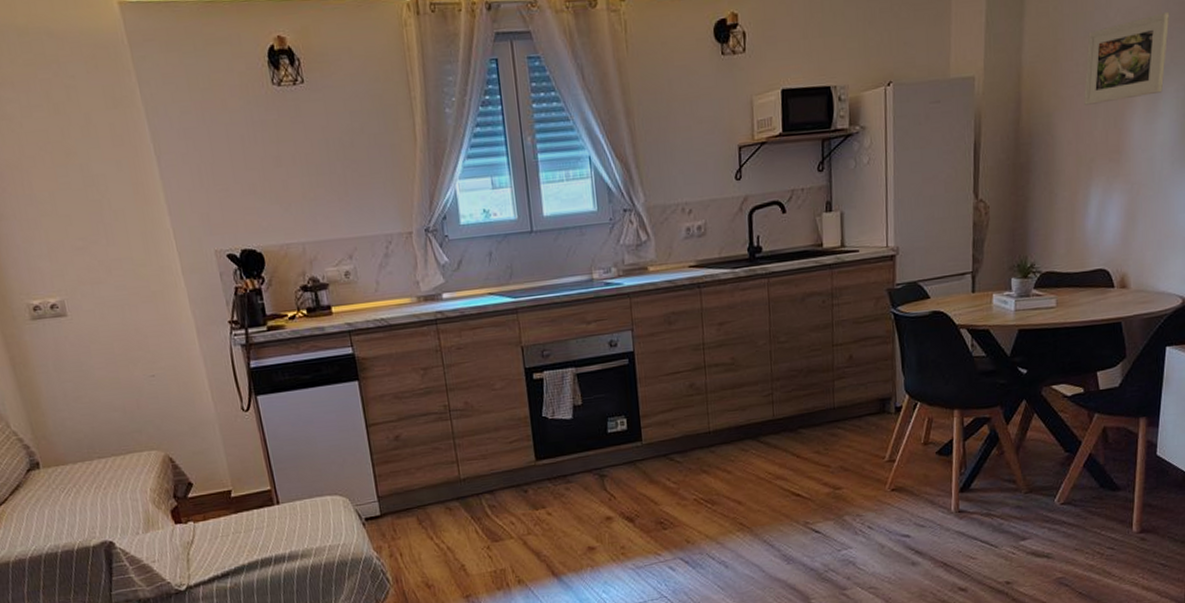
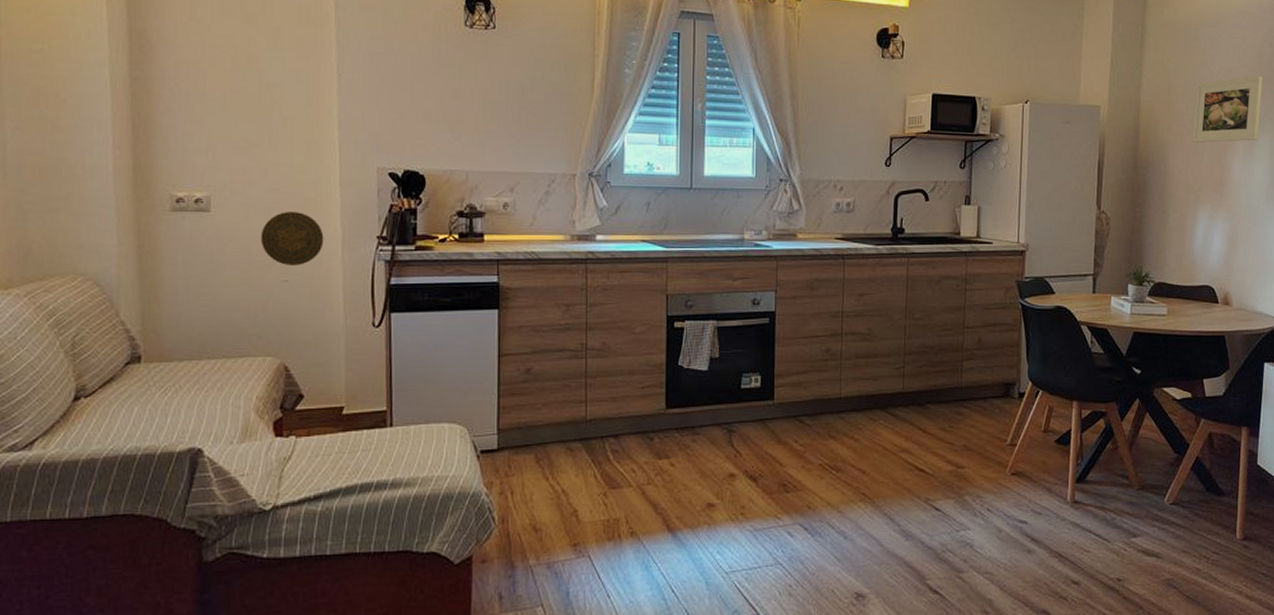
decorative plate: none [118,306,180,361] -> present [260,212,324,265]

